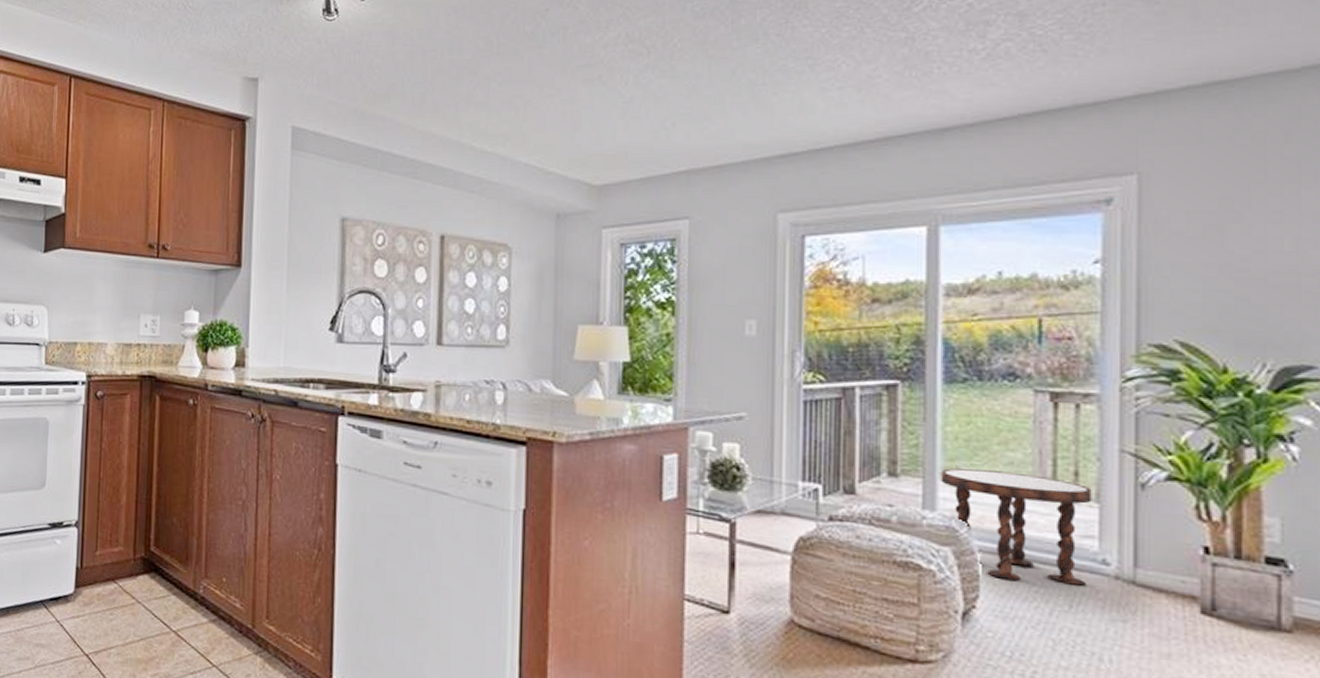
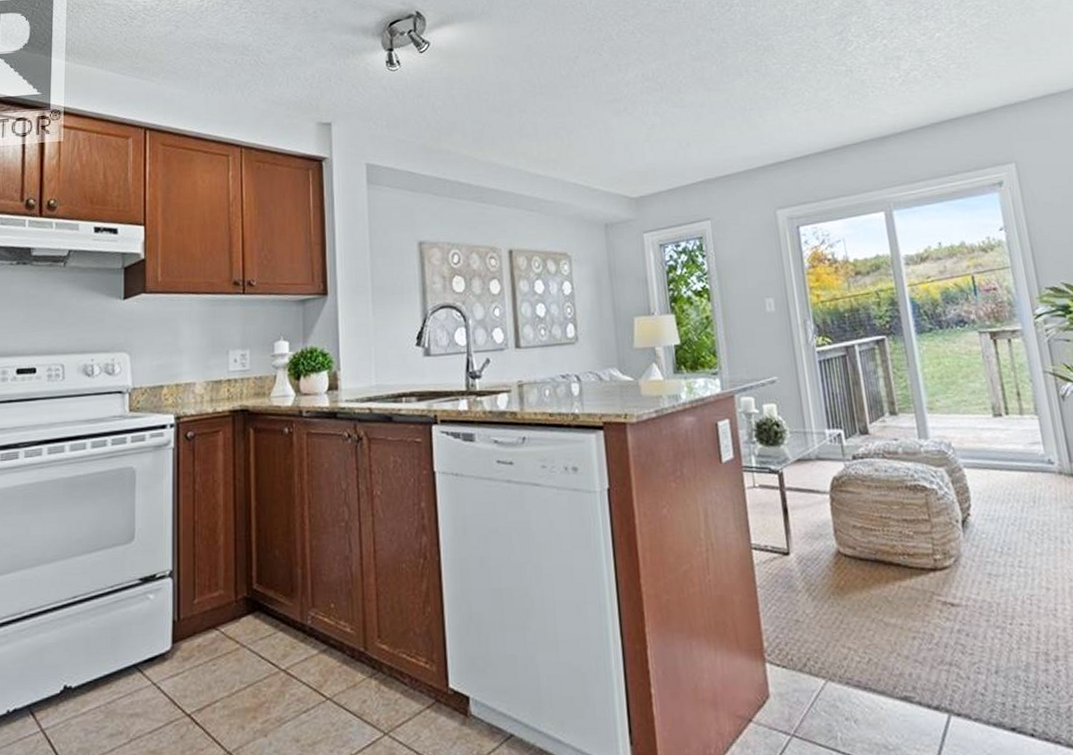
side table: present [941,468,1092,586] -> none [926,399,1041,488]

